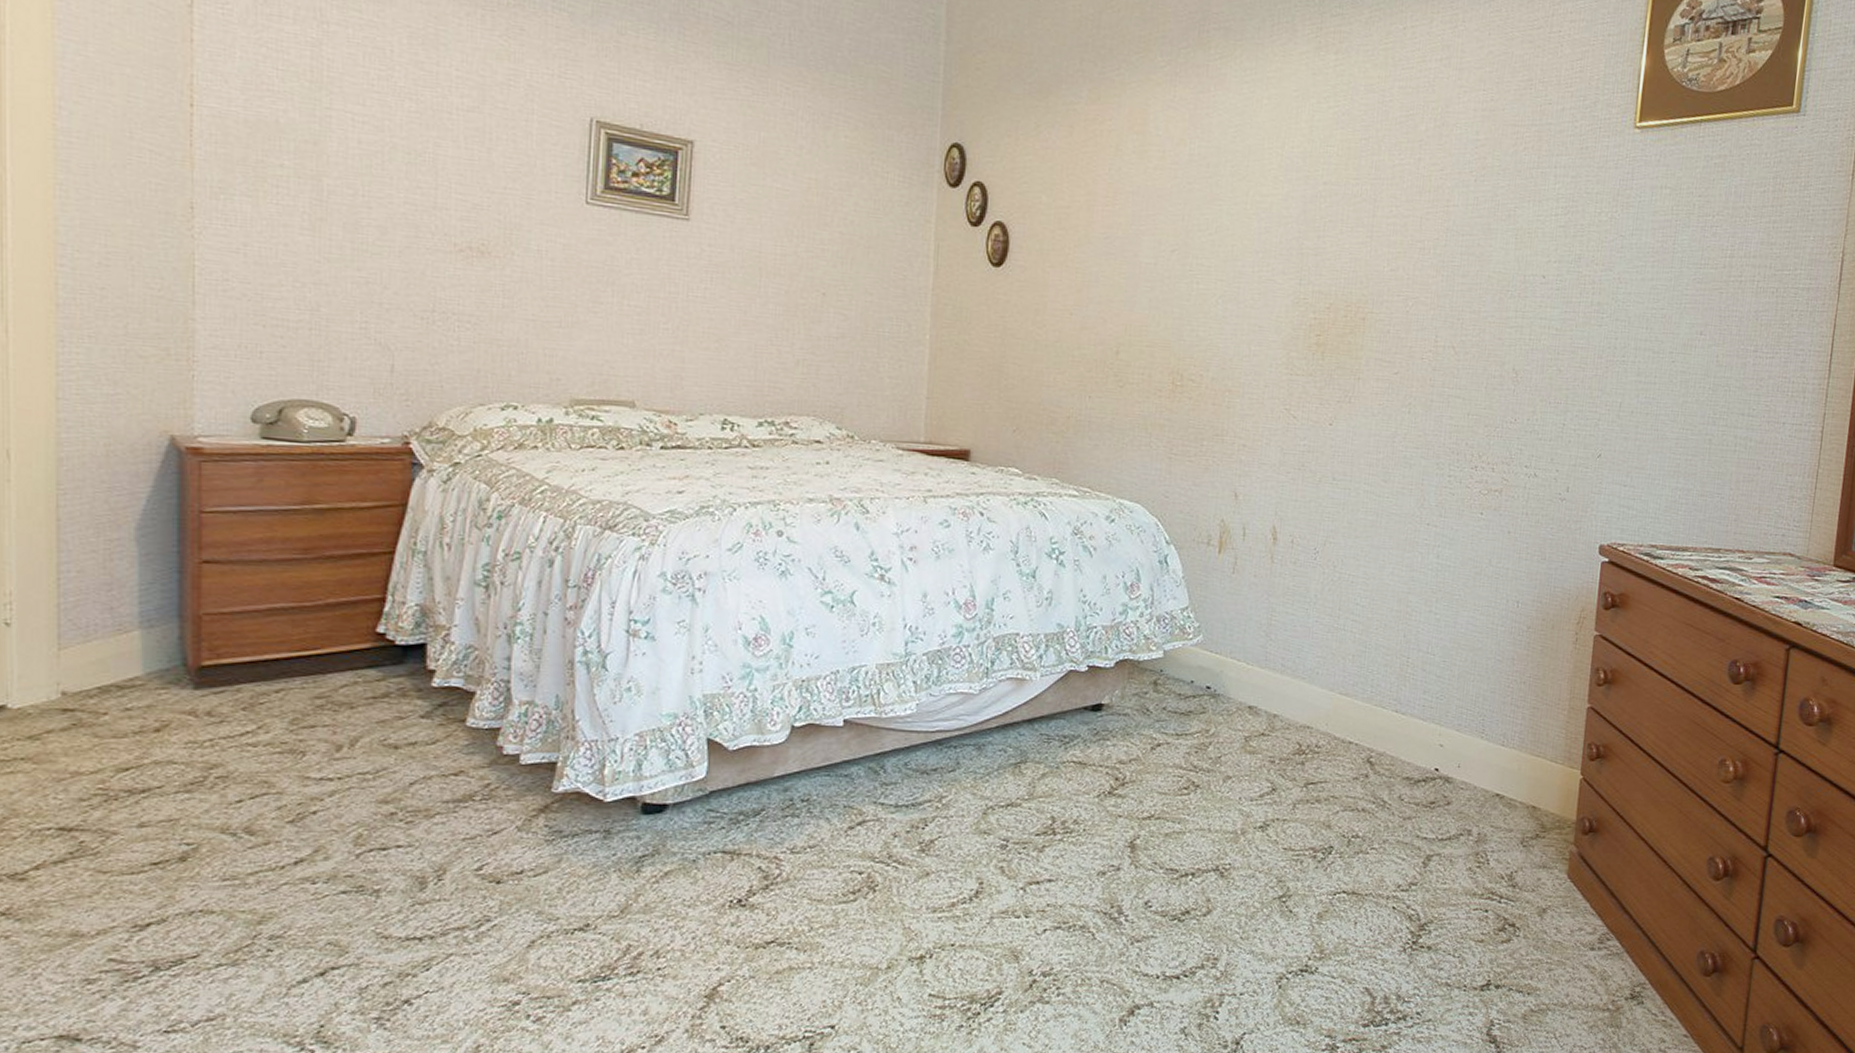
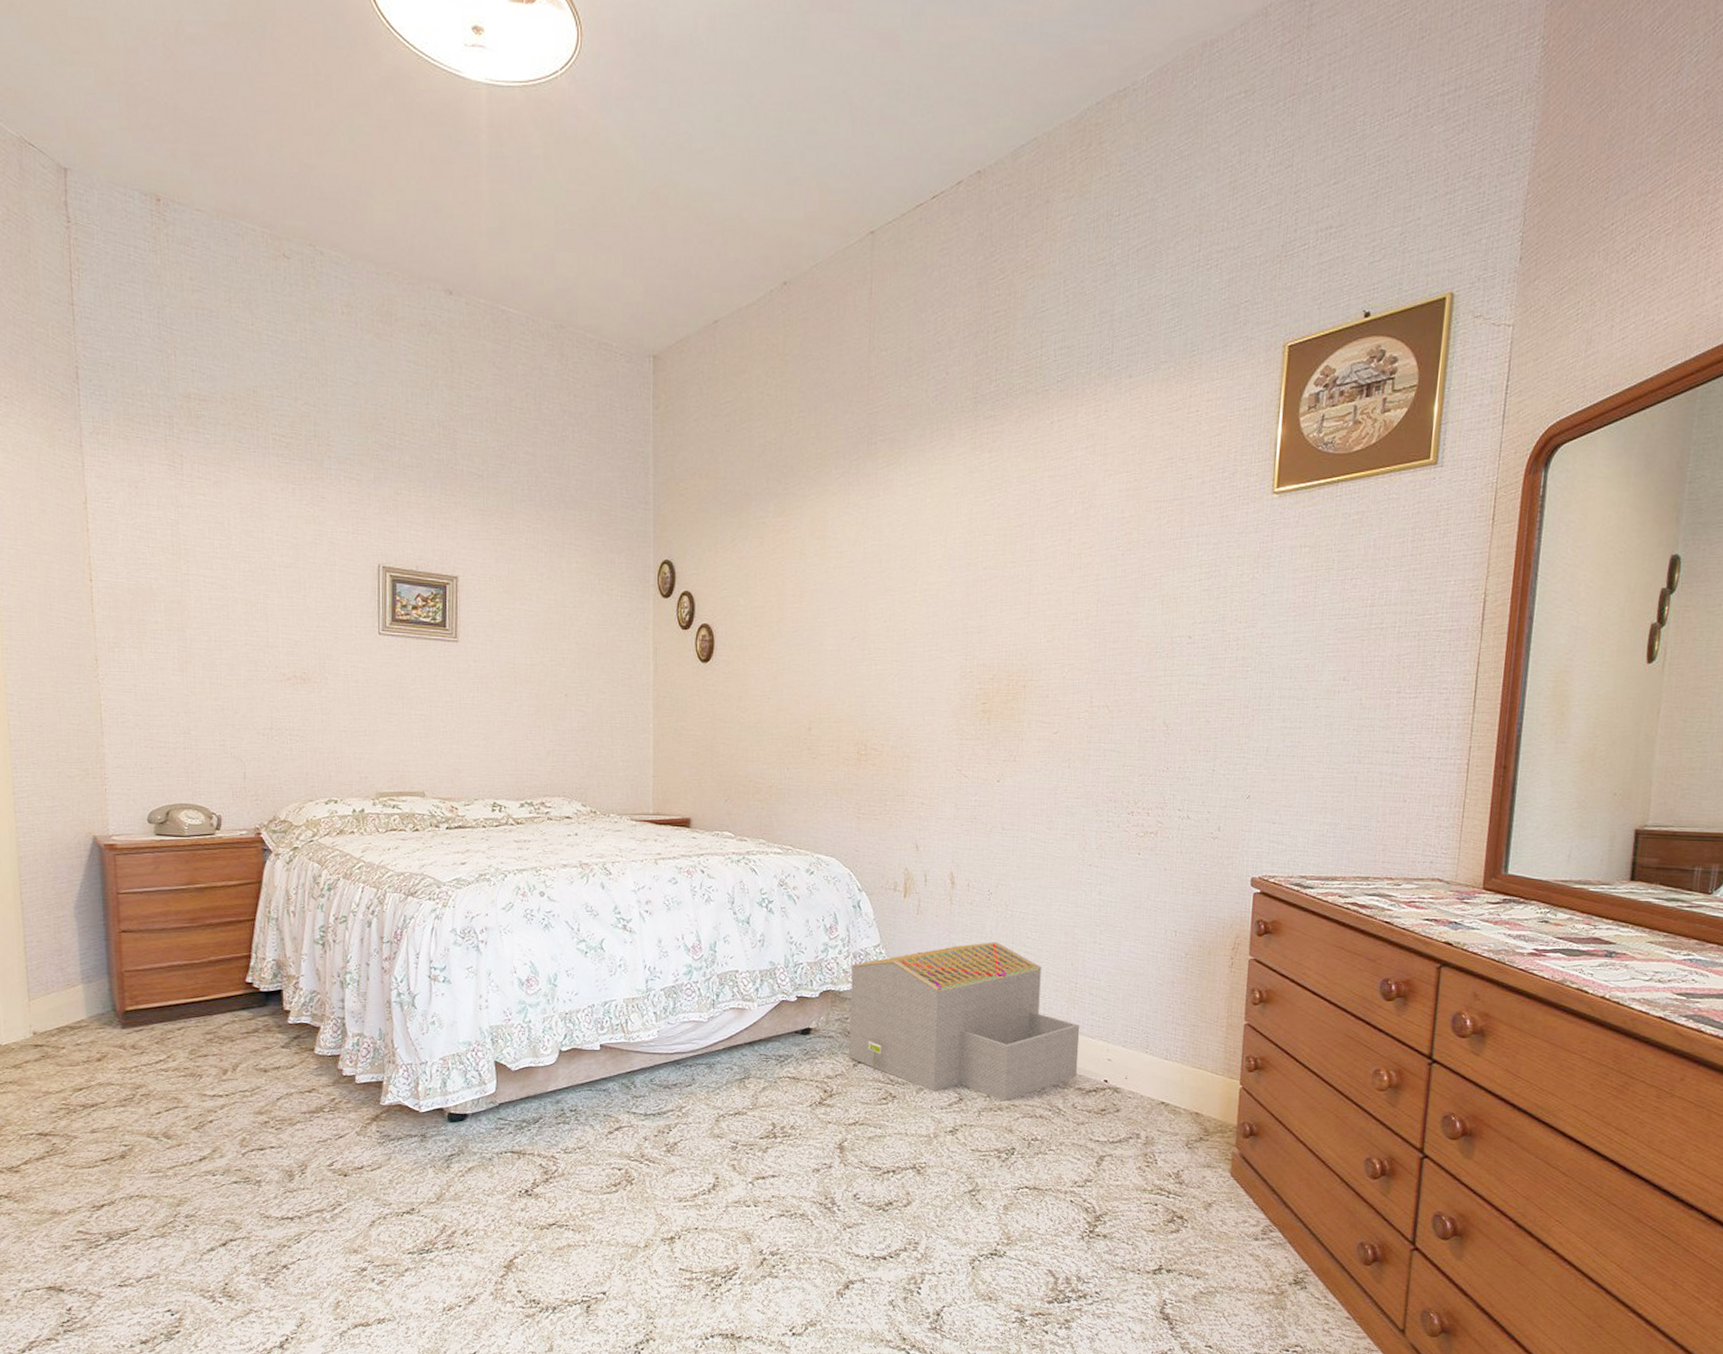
architectural model: none [1146,607,1411,791] -> present [849,942,1080,1101]

